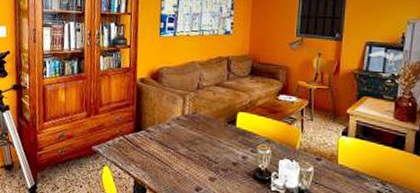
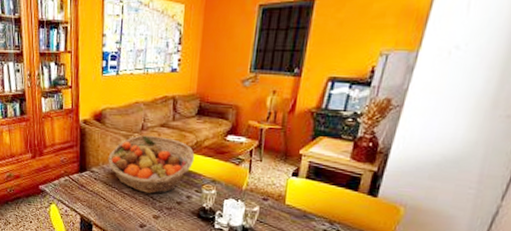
fruit basket: none [164,94,249,155] -> present [108,135,195,194]

